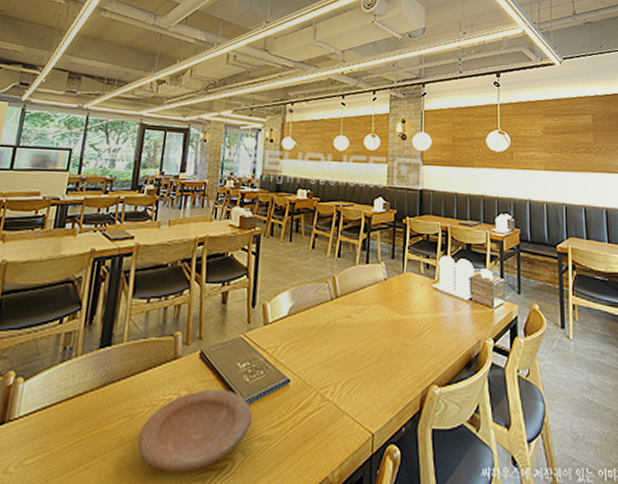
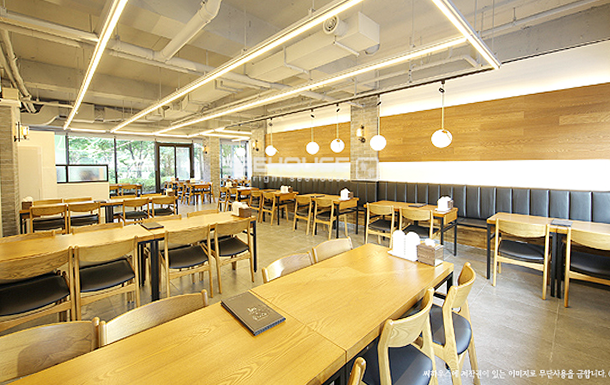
plate: present [137,389,252,472] -> none [186,325,261,375]

